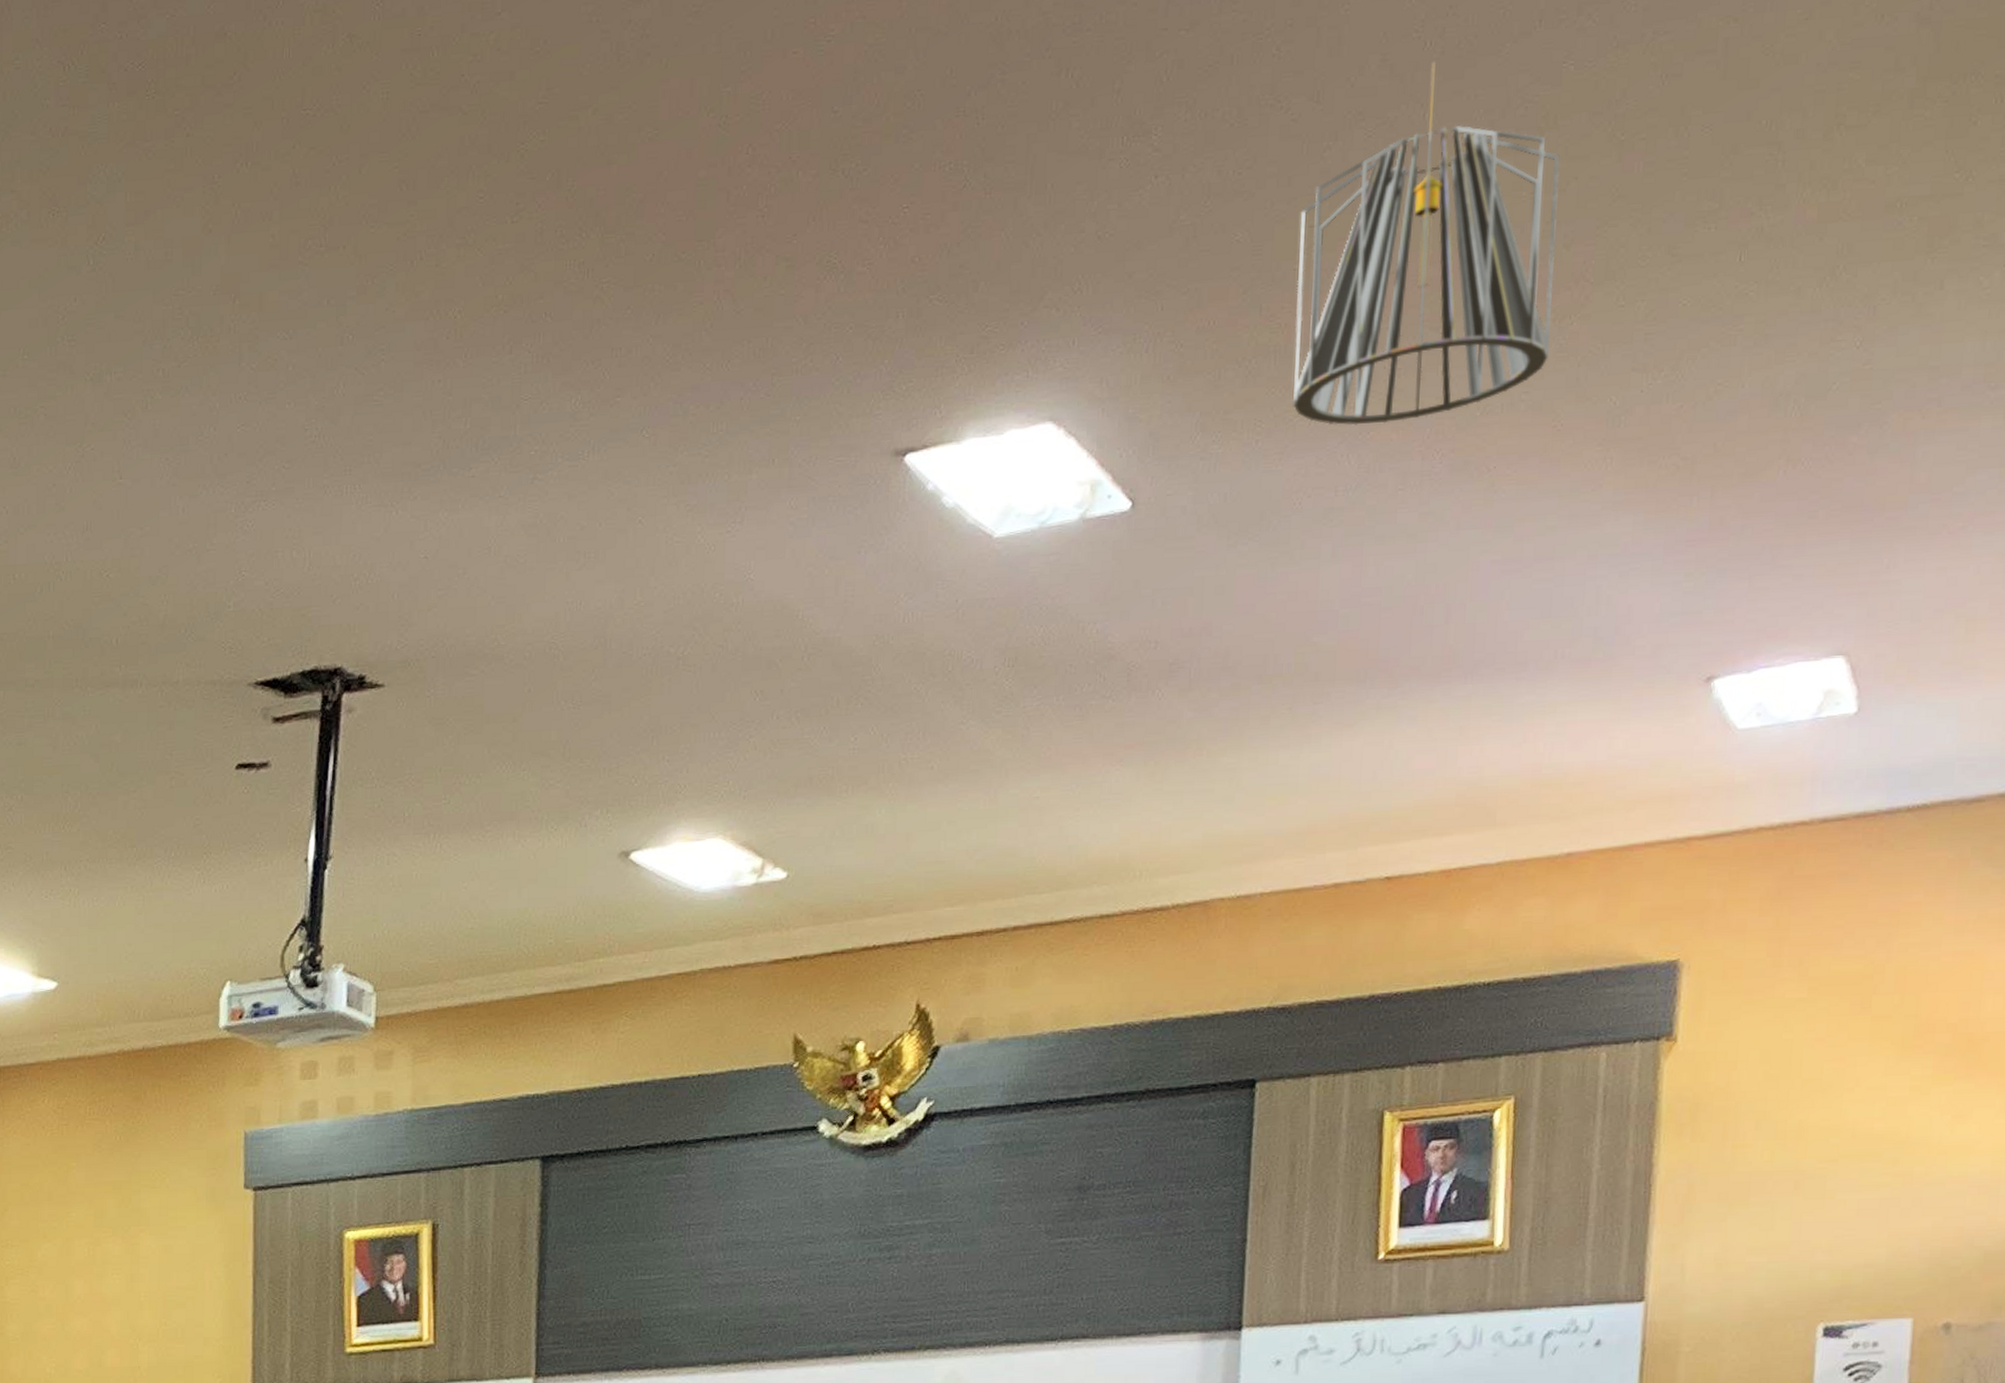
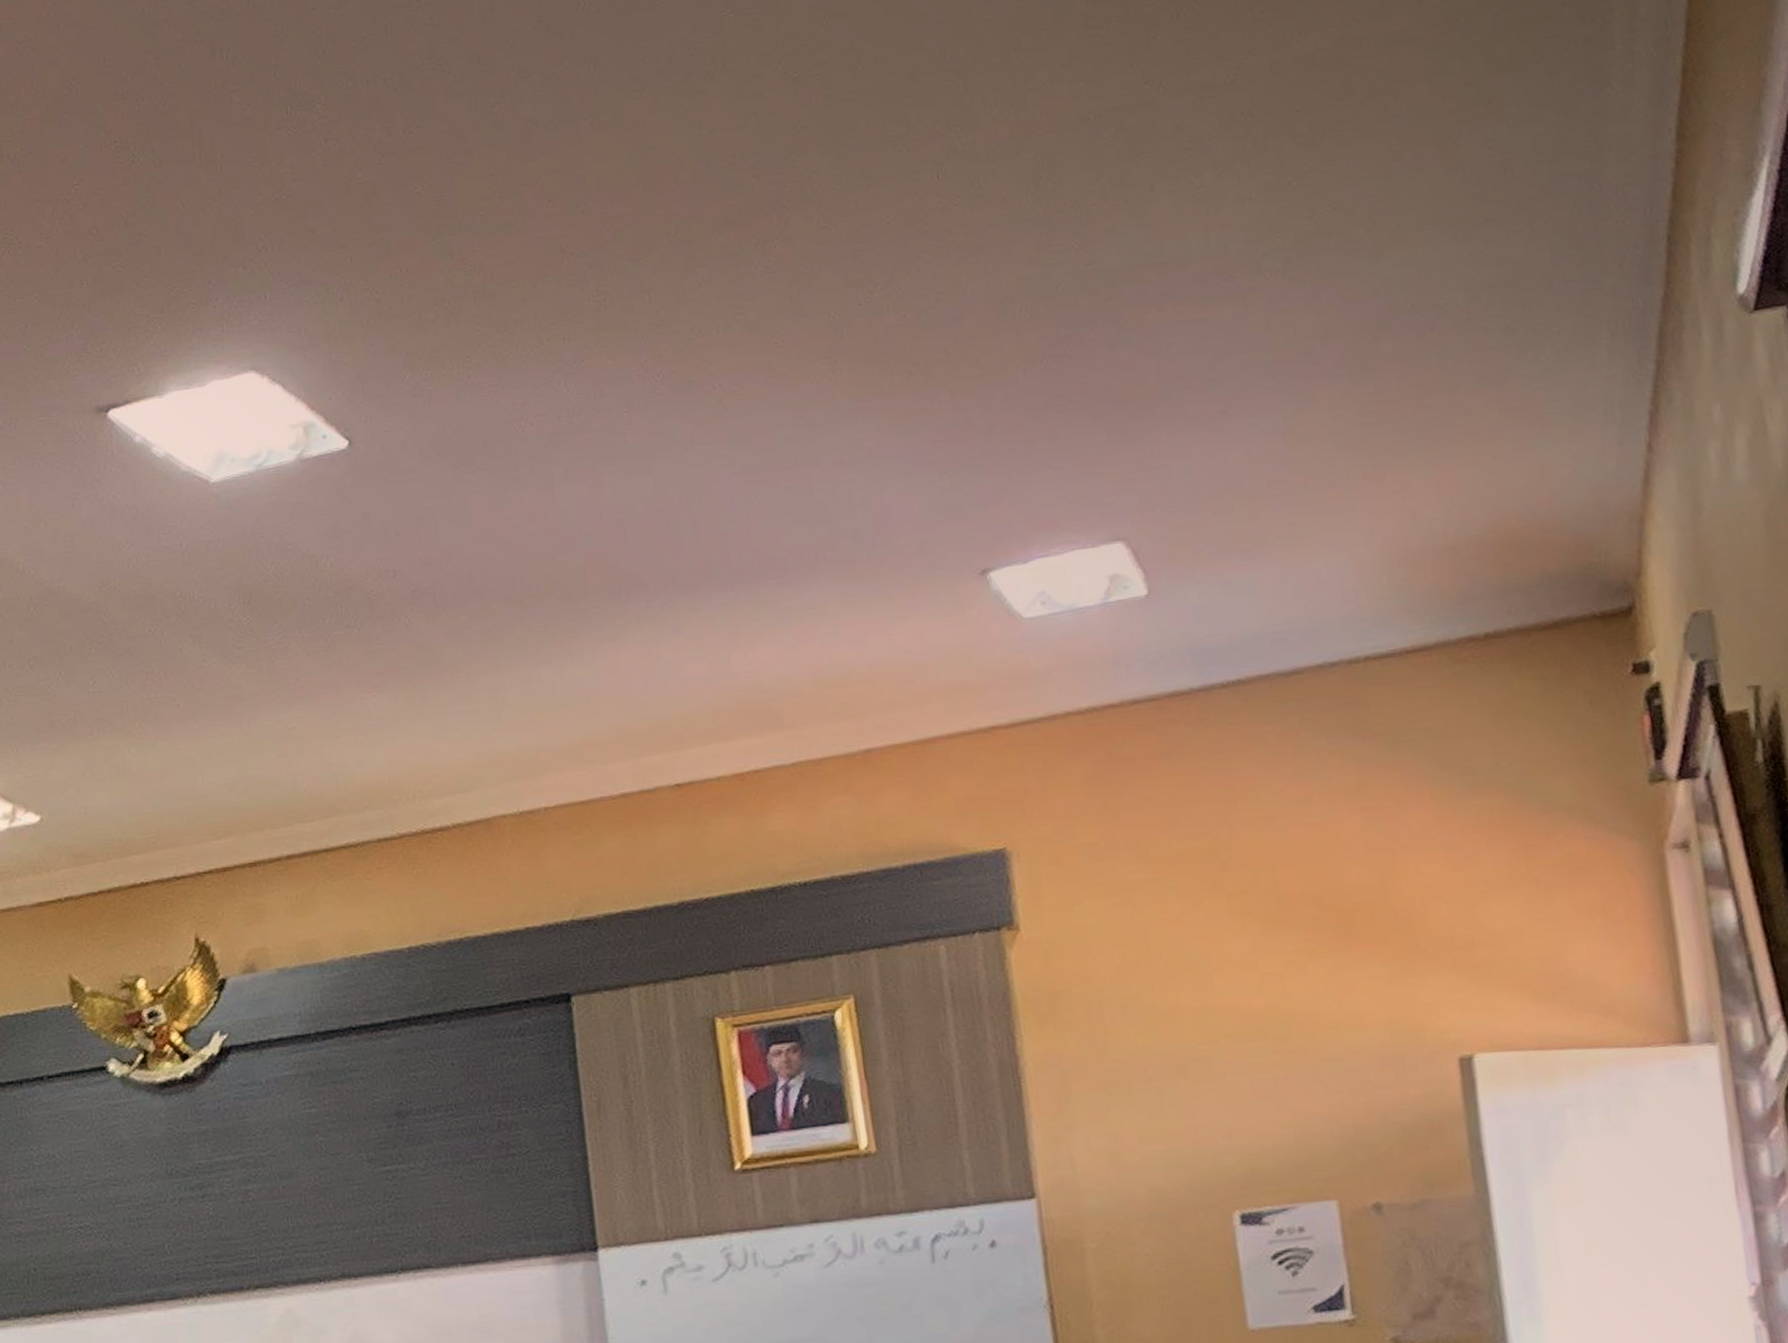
pendant light: present [1292,61,1560,426] -> none [478,19,757,357]

